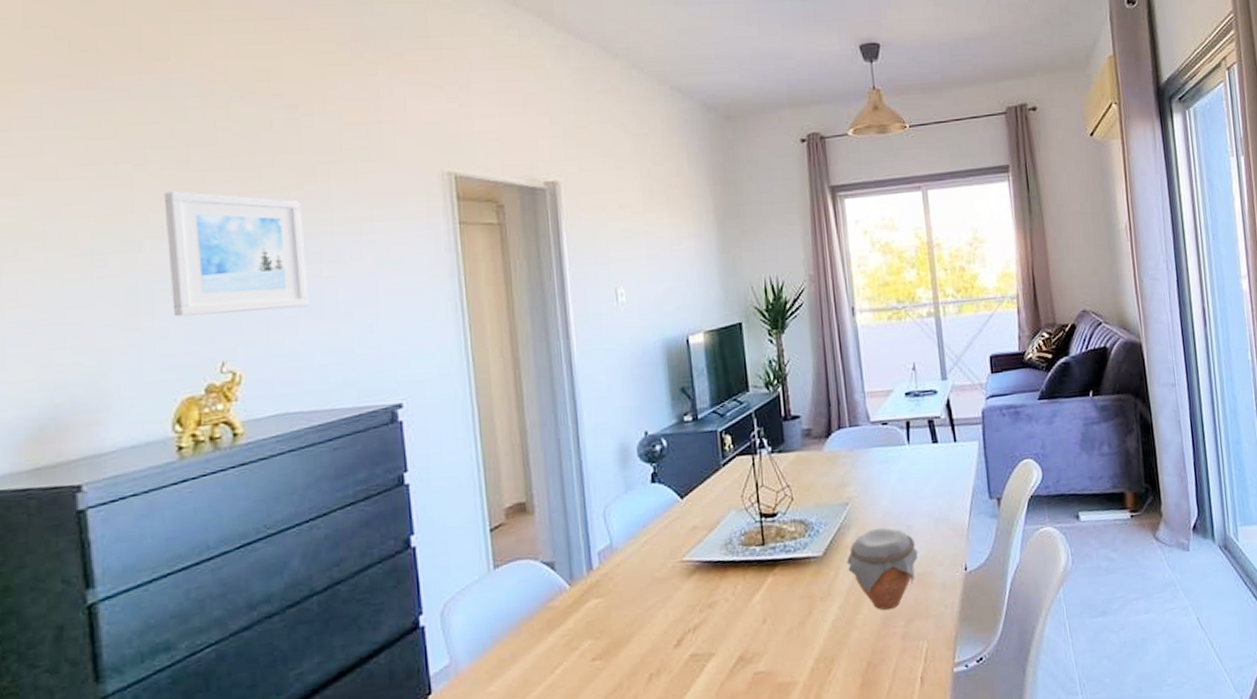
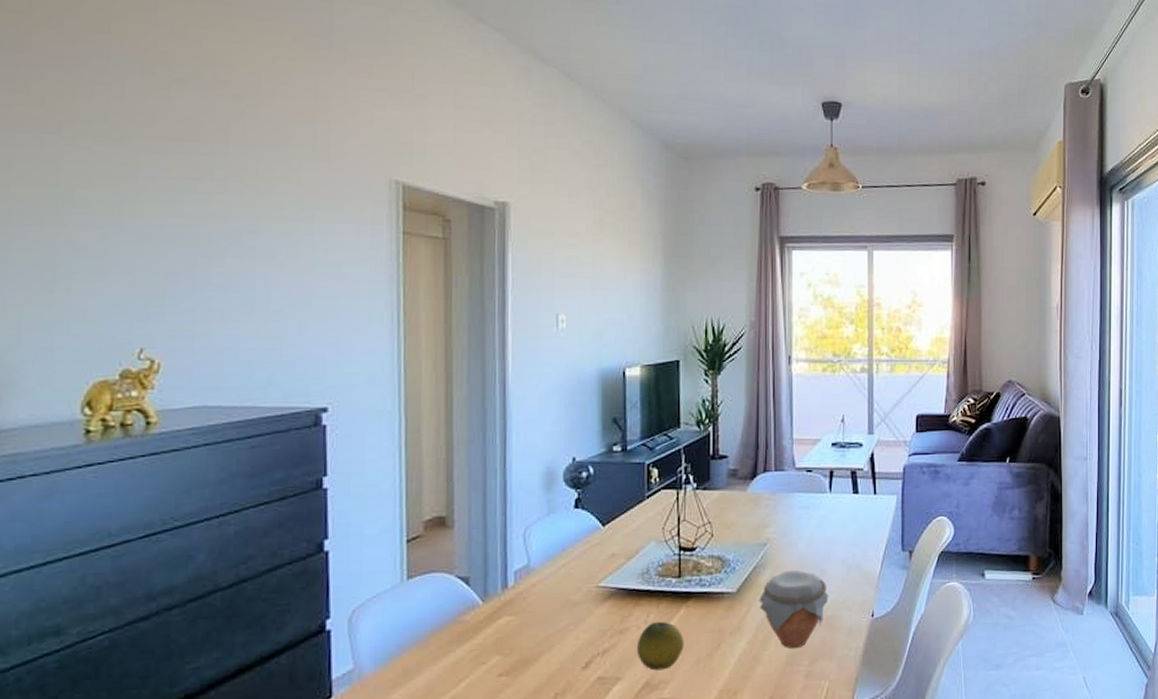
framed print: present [163,191,309,317] -> none [91,168,239,301]
fruit: none [726,591,775,644] -> present [636,621,684,671]

